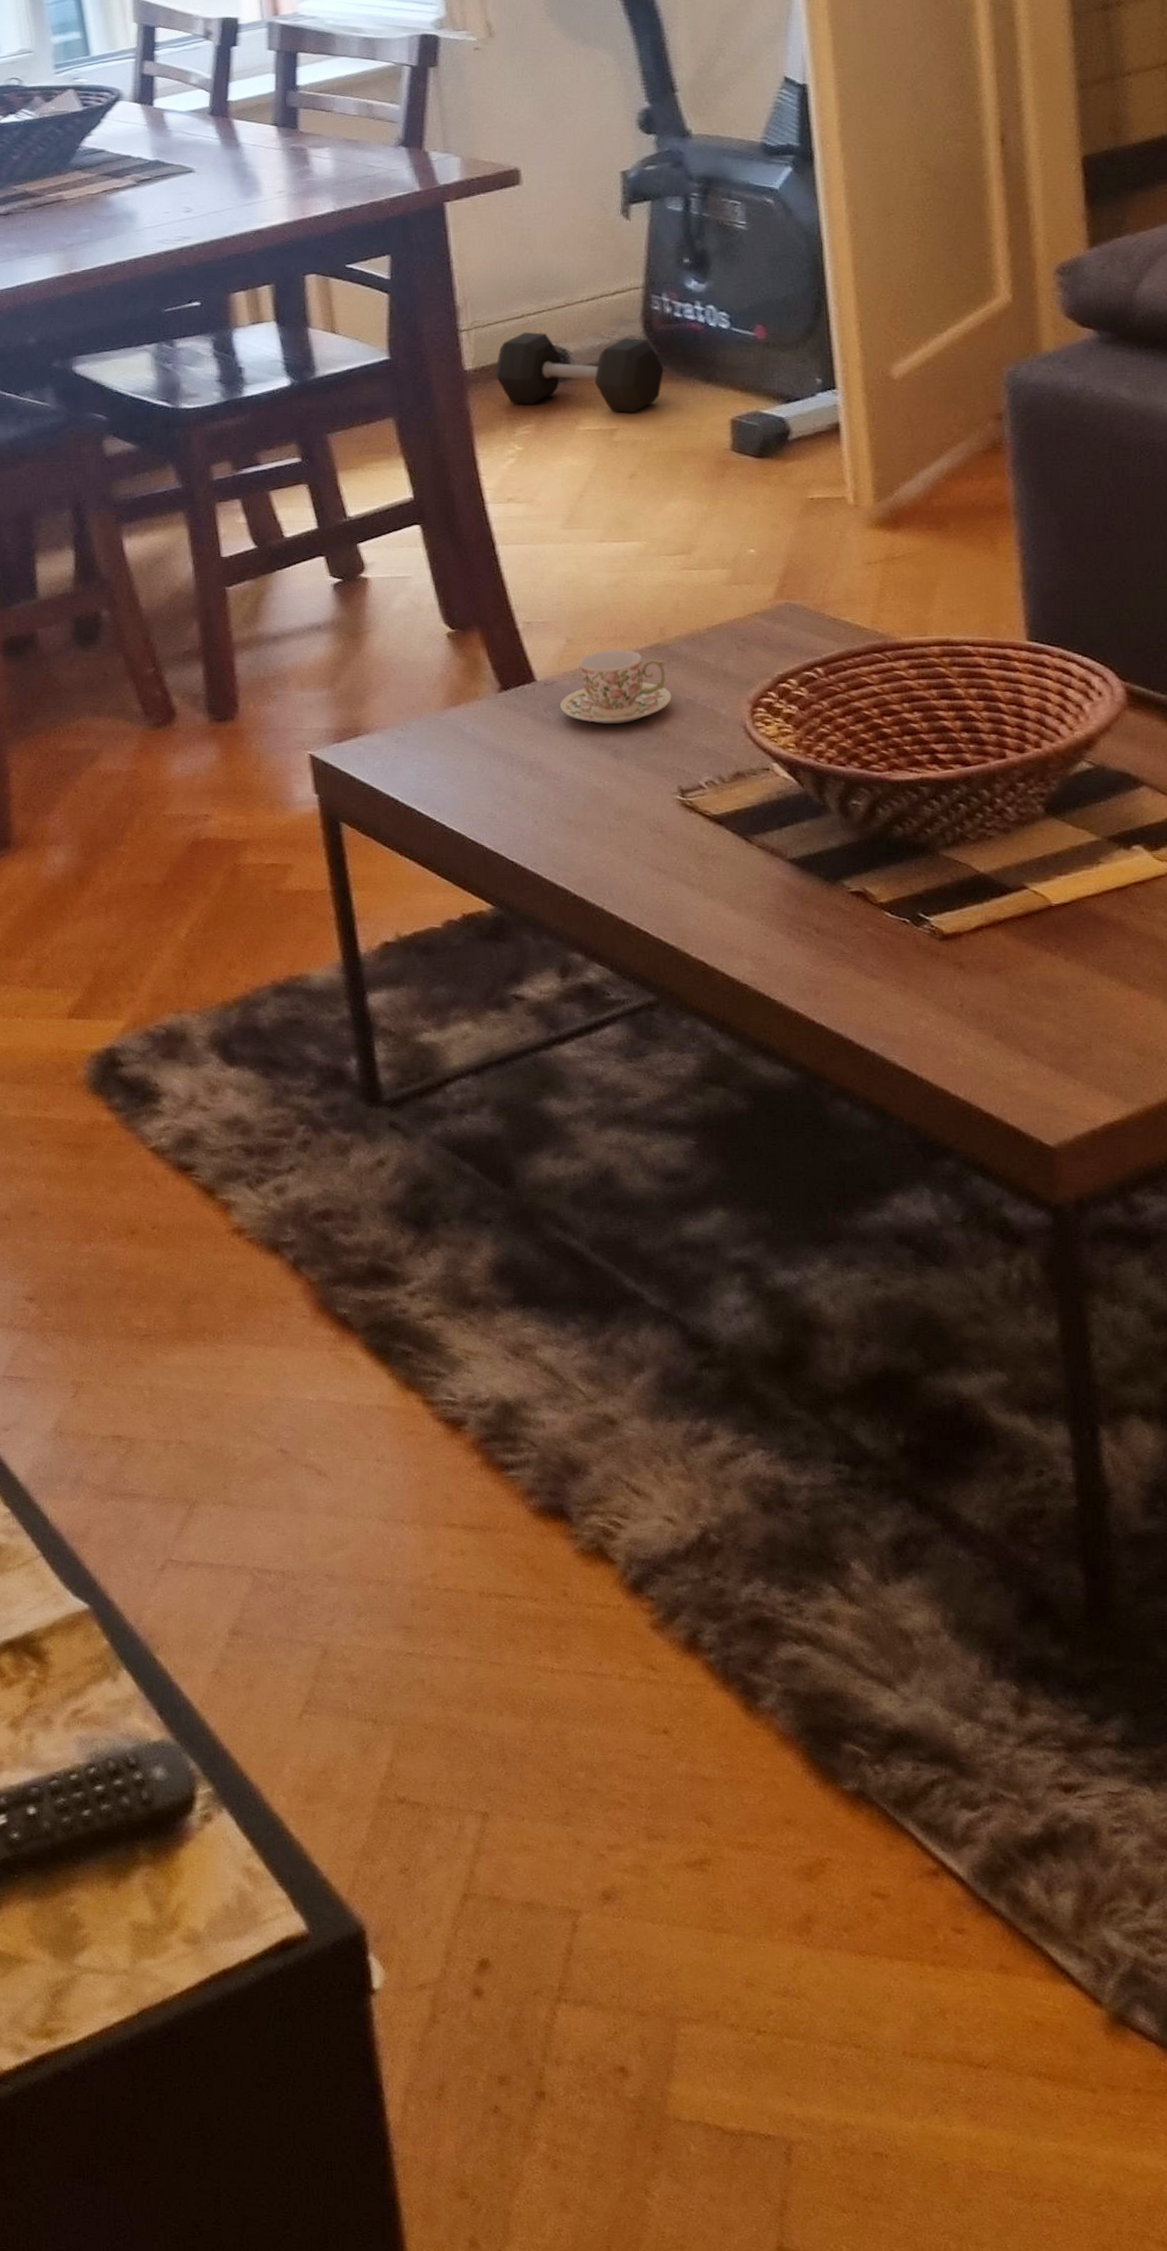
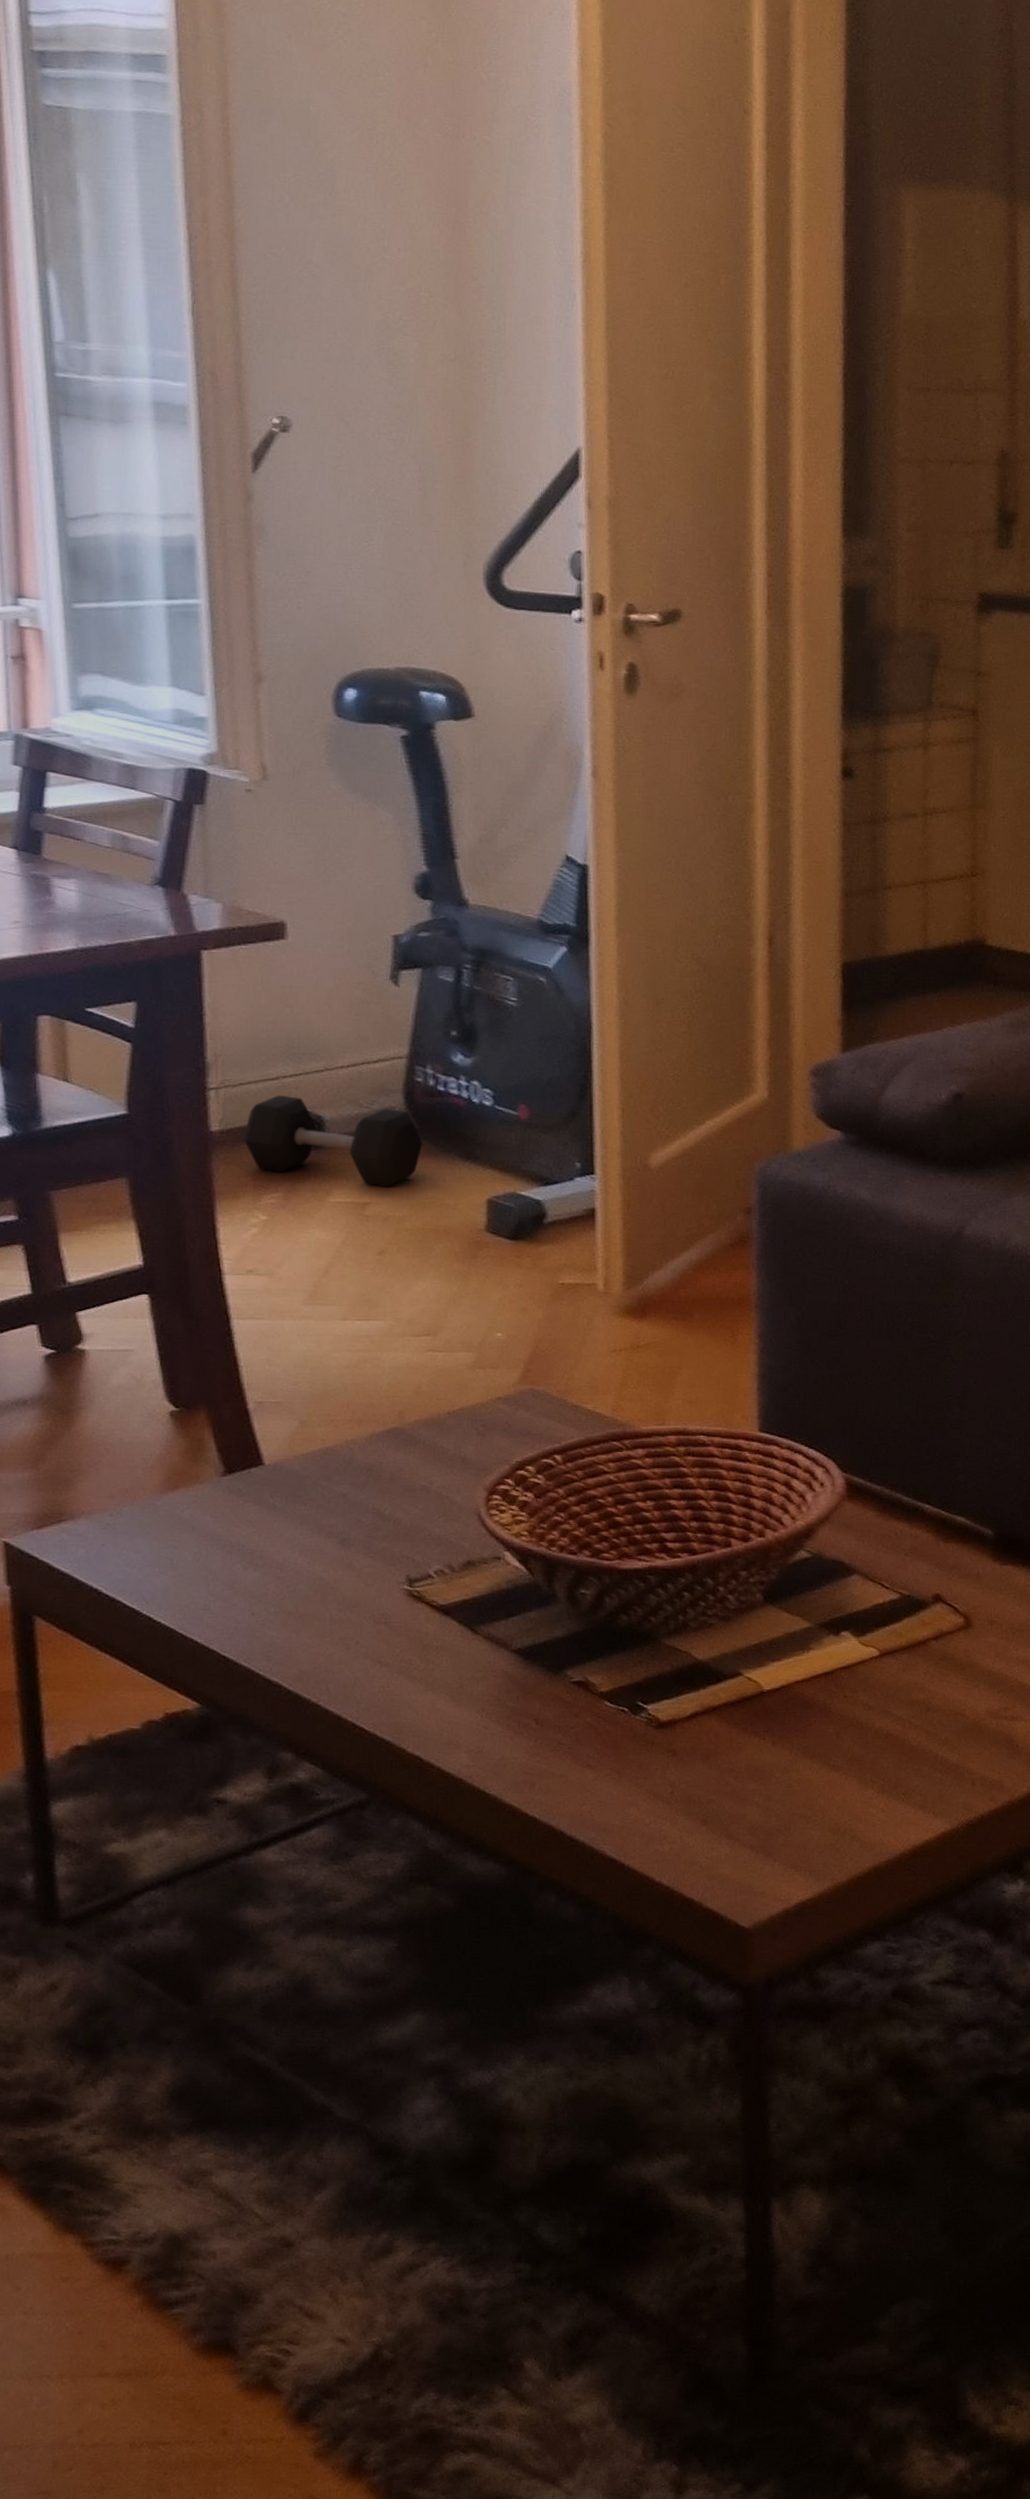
teacup: present [560,649,672,724] -> none [288,1432,406,1510]

